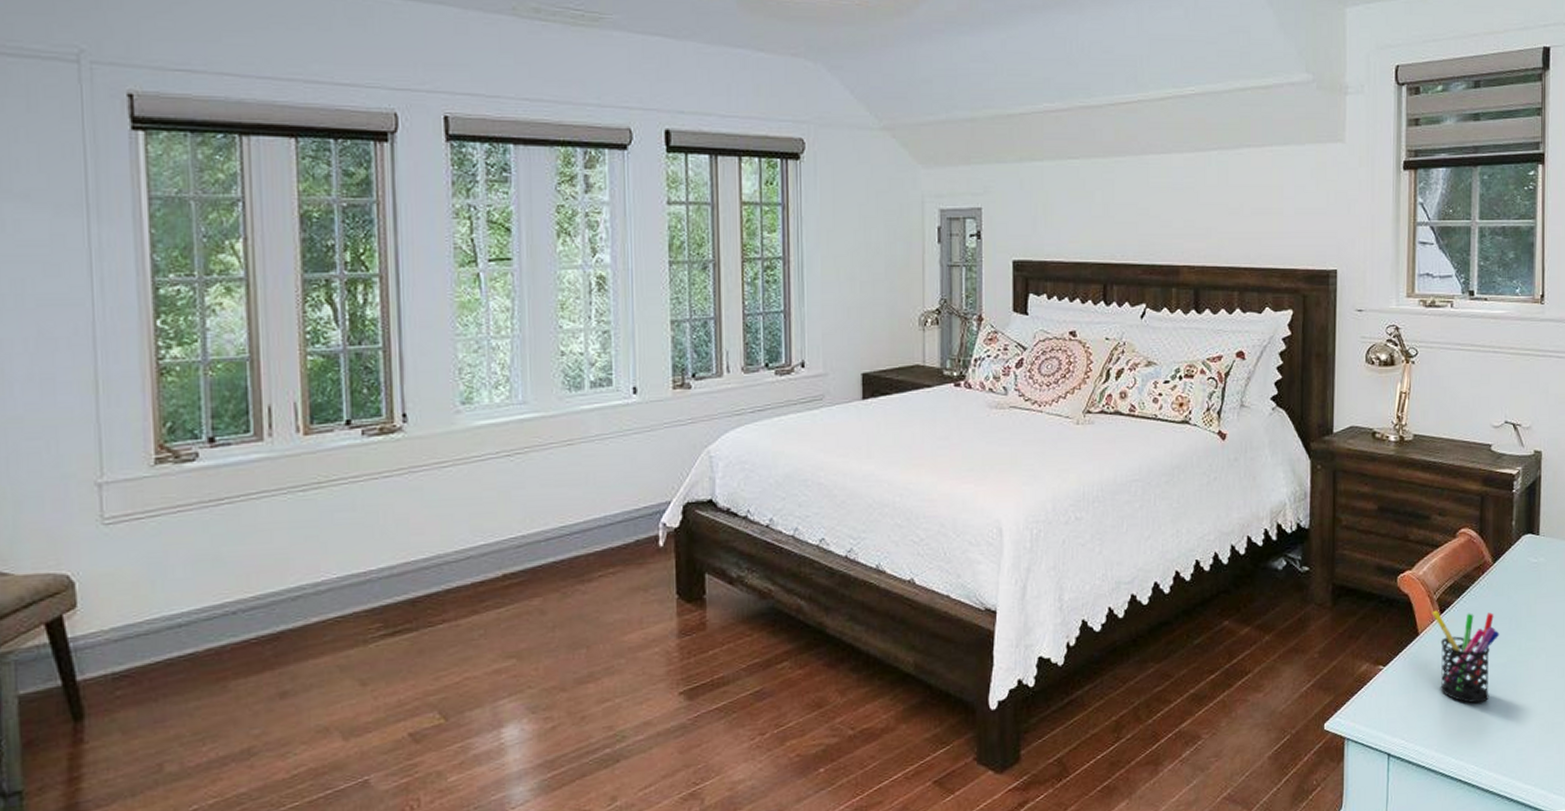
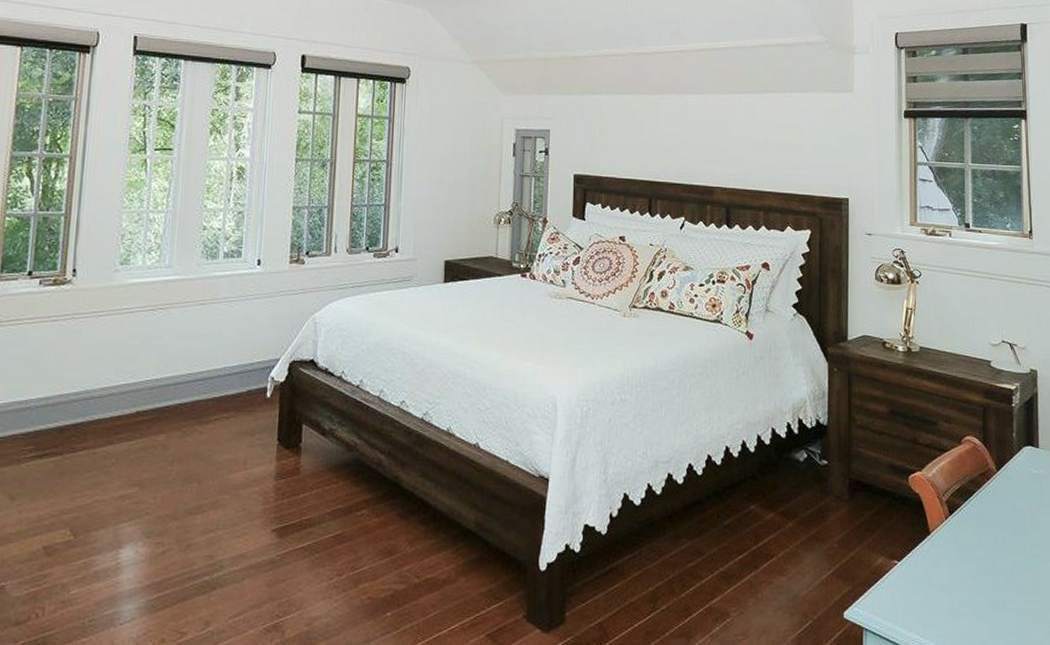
pen holder: present [1432,610,1500,704] -> none [941,511,1006,605]

